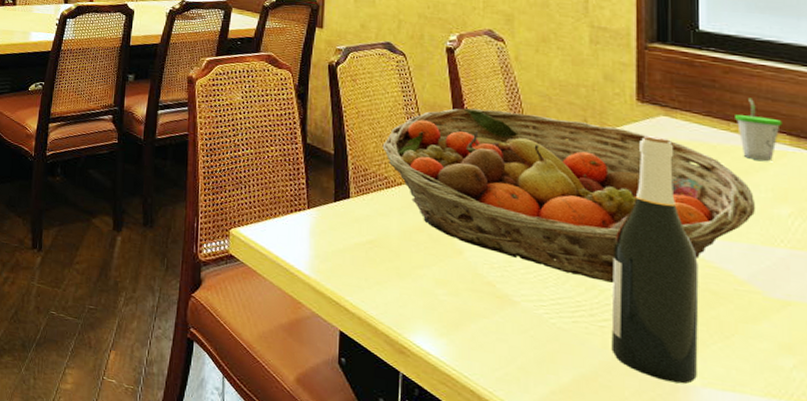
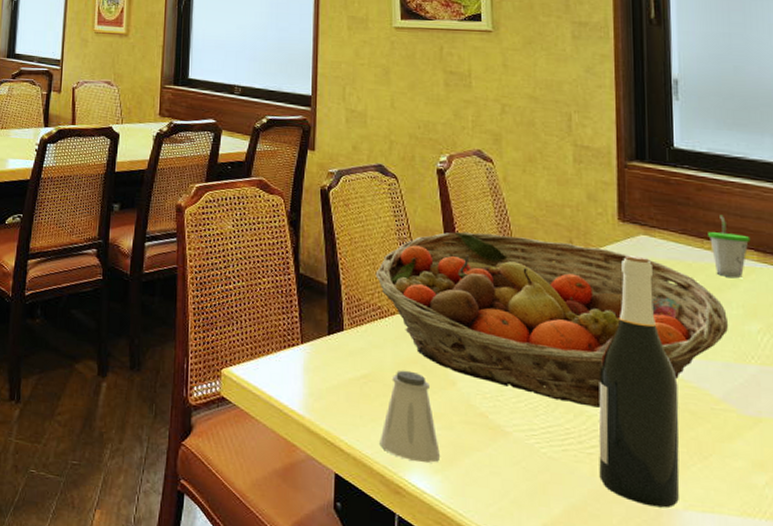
saltshaker: none [384,237,447,327] -> present [380,370,441,464]

